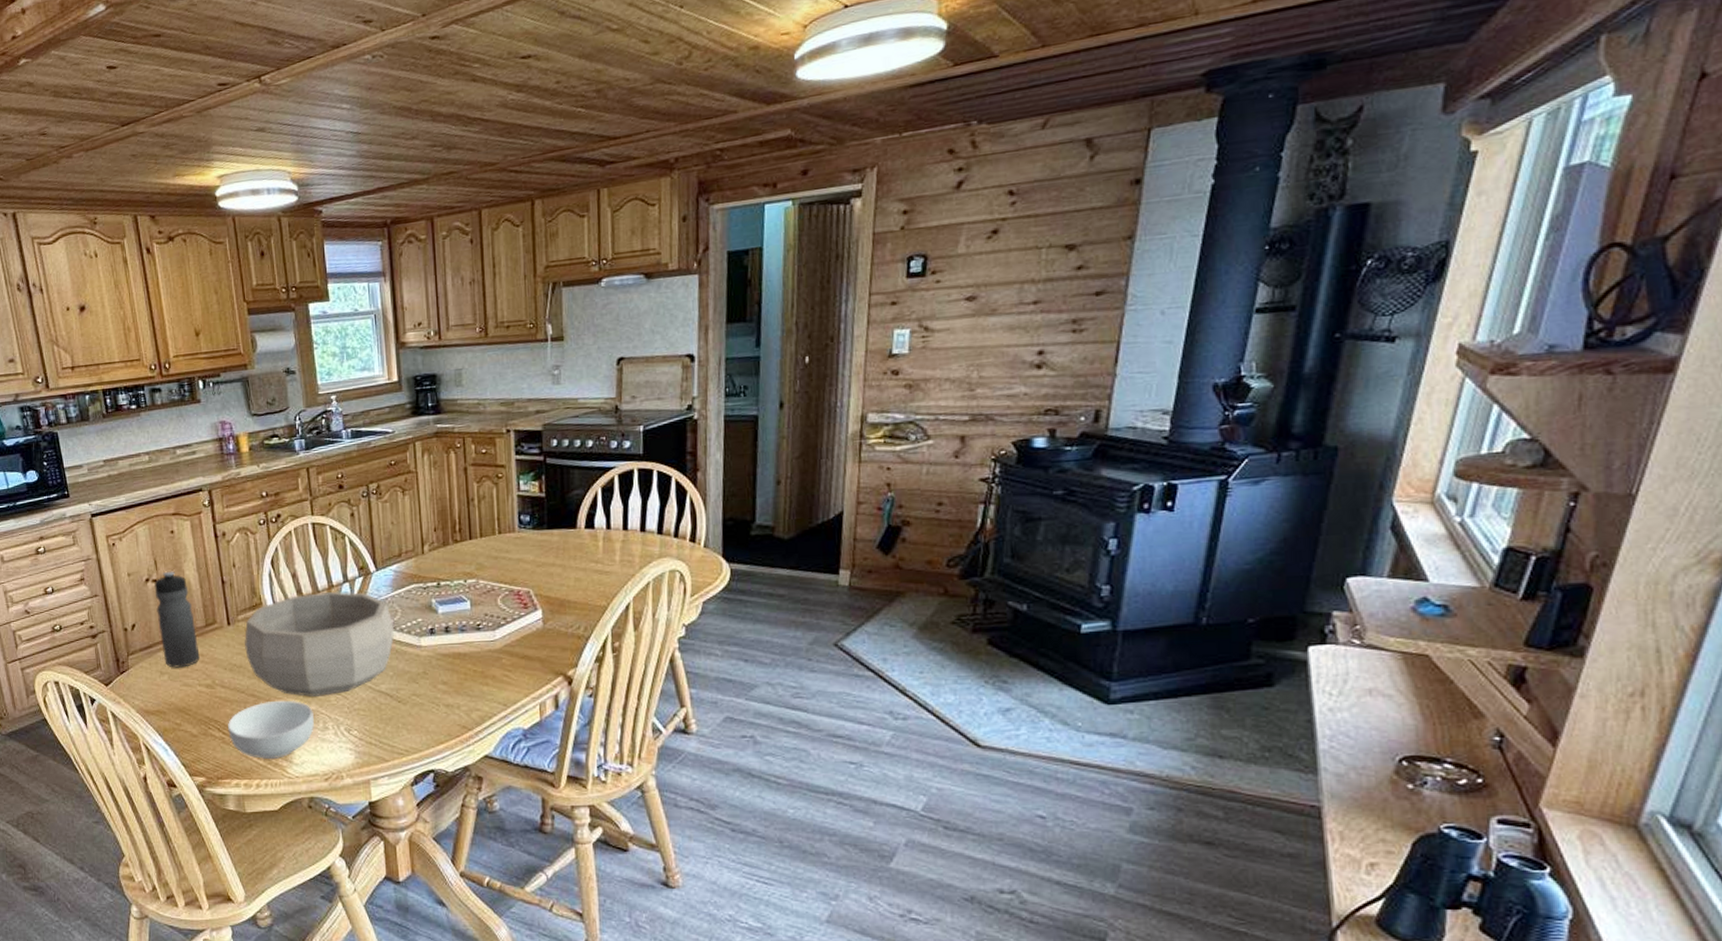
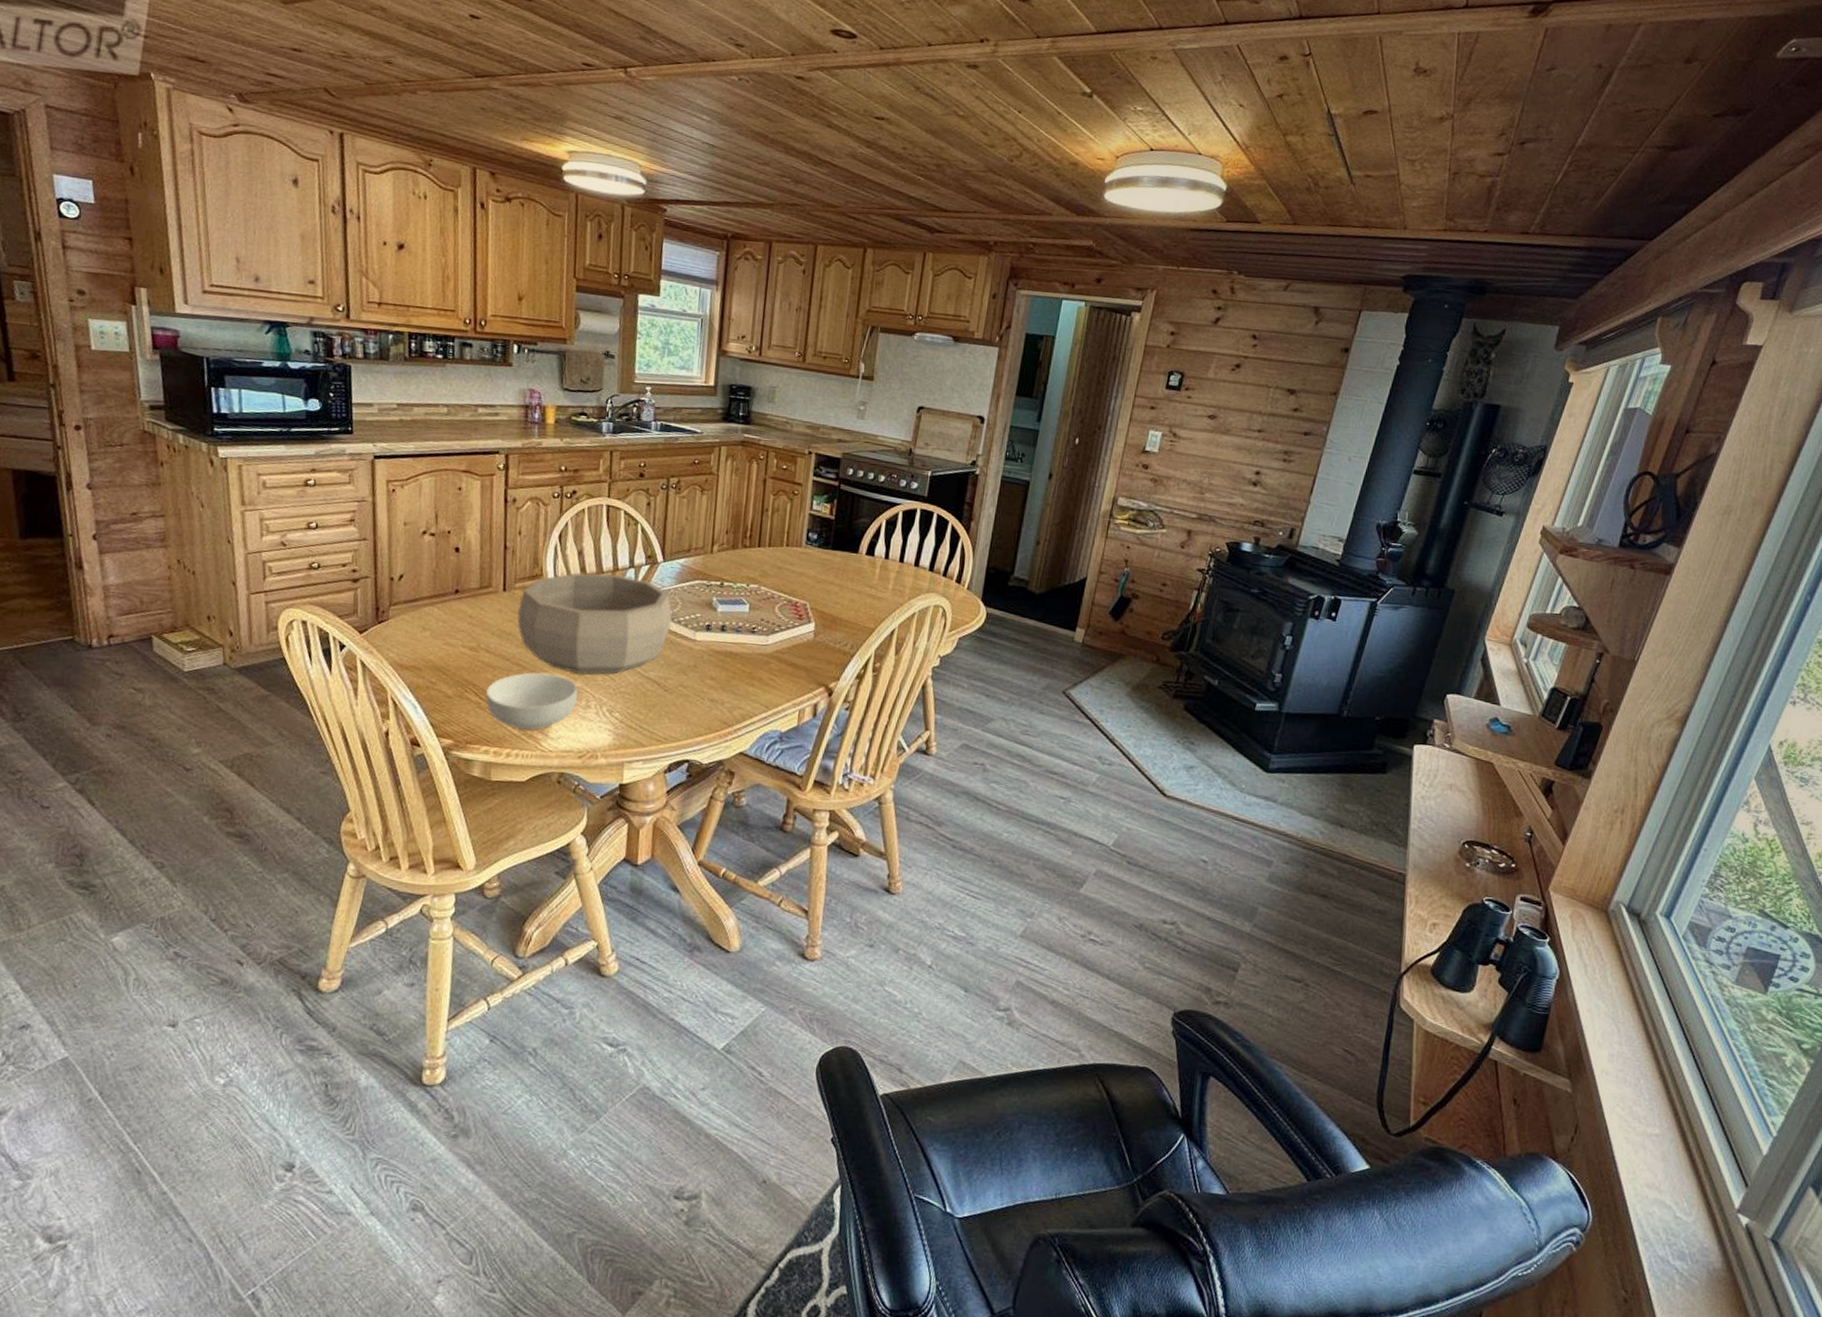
water bottle: present [154,571,200,668] -> none [428,527,469,627]

